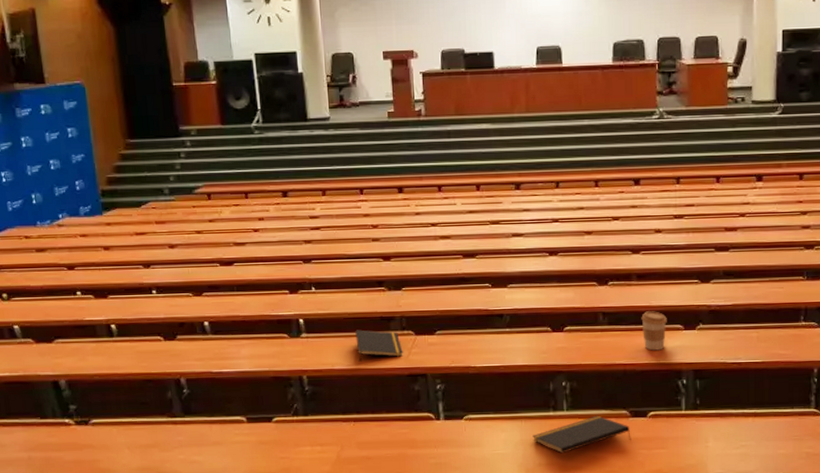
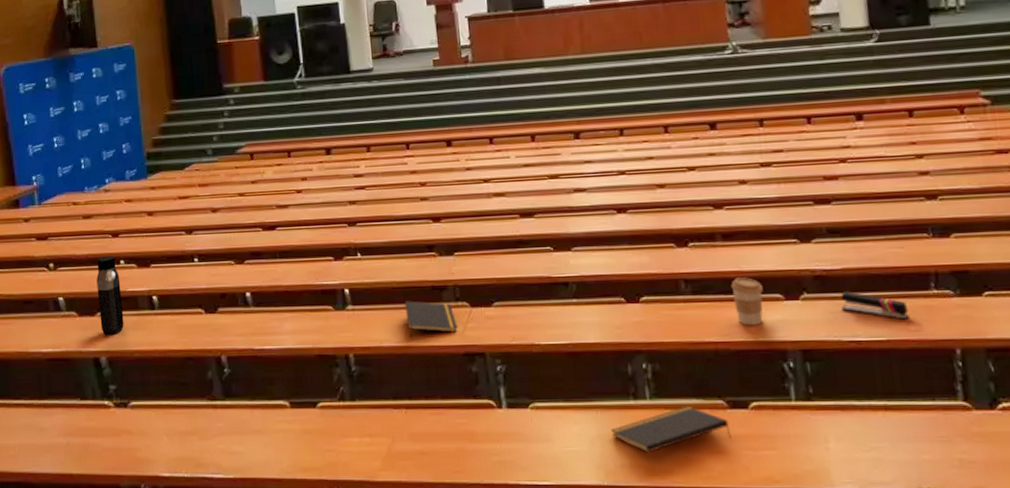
water bottle: none [52,286,83,361] -> present [96,255,124,336]
stapler: none [729,323,781,347] -> present [840,291,909,321]

